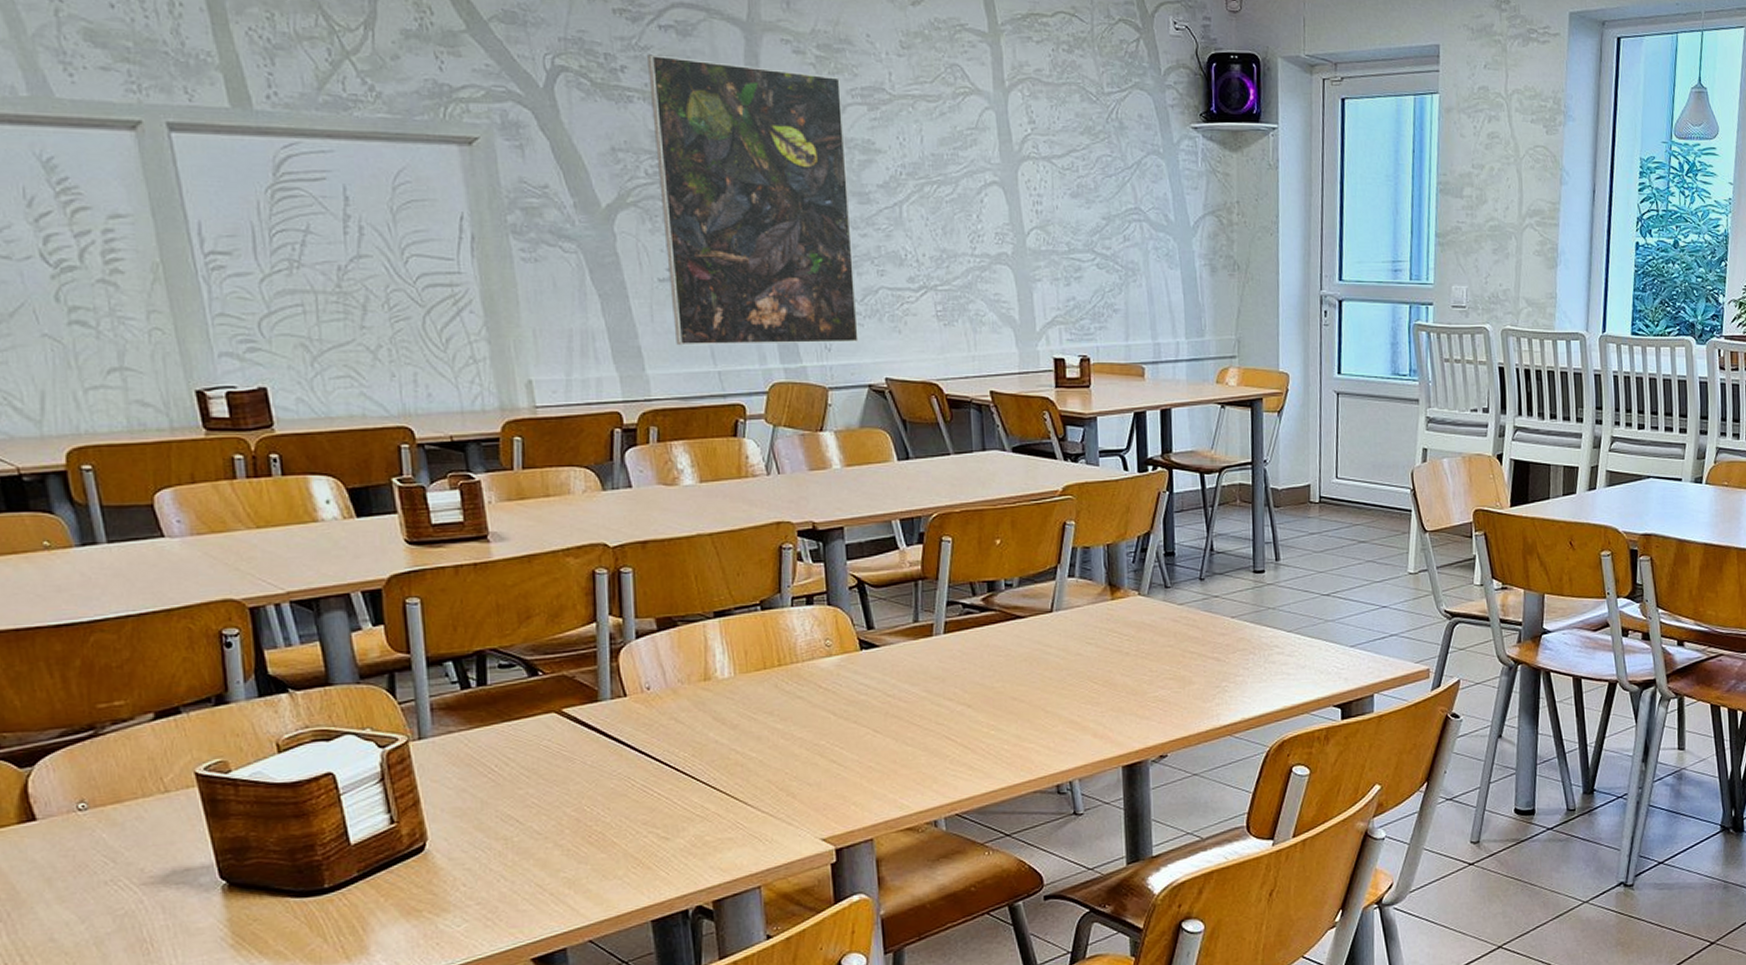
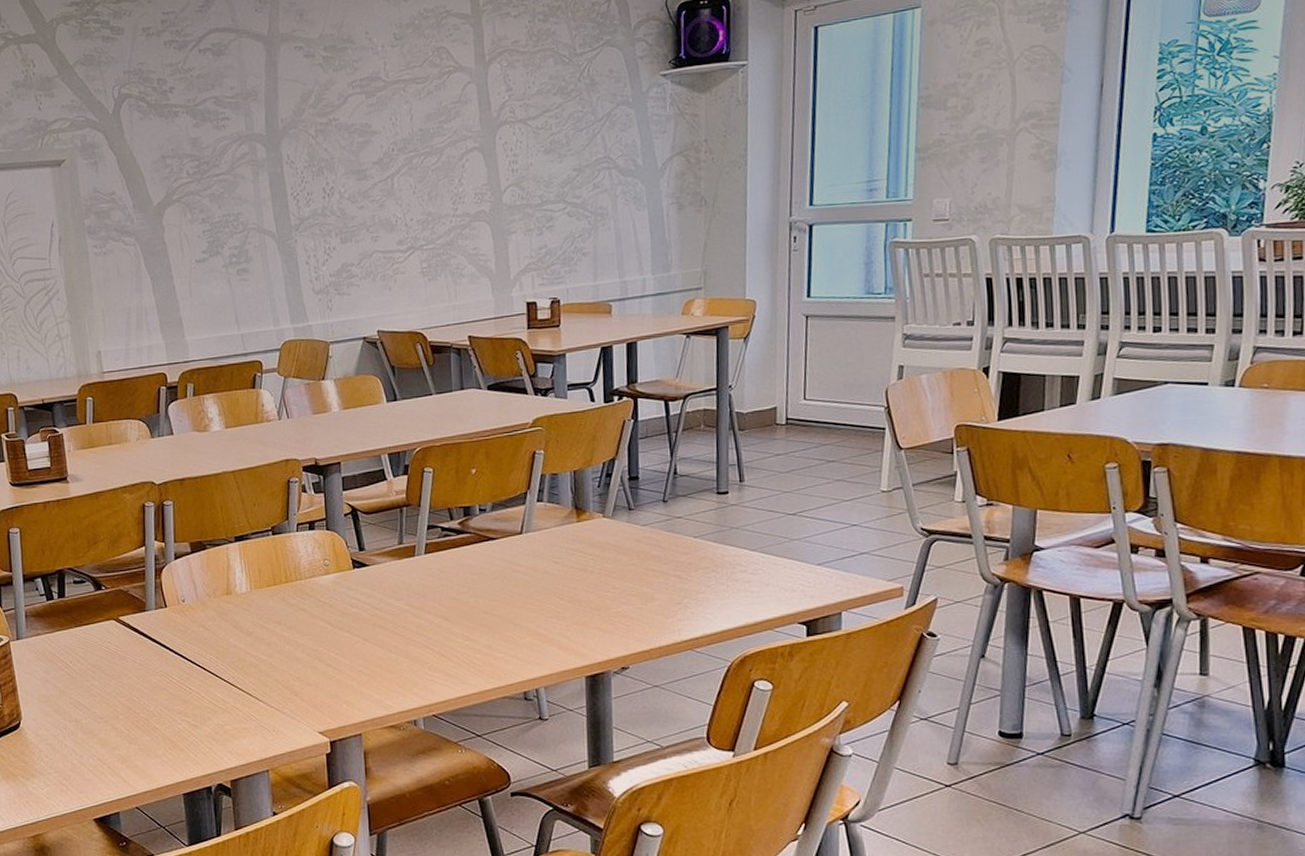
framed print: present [648,54,859,346] -> none [190,72,355,315]

